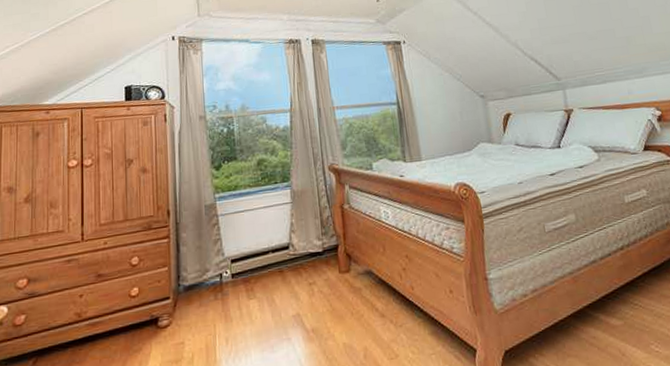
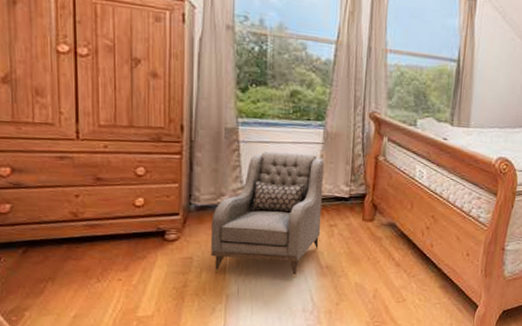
armchair: none [199,214,302,356] -> present [211,151,325,278]

